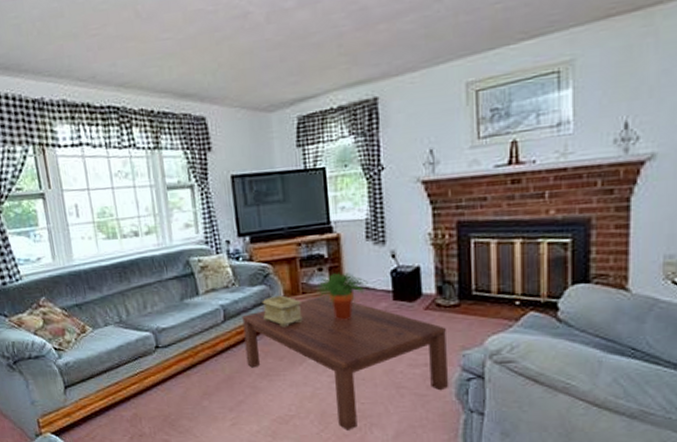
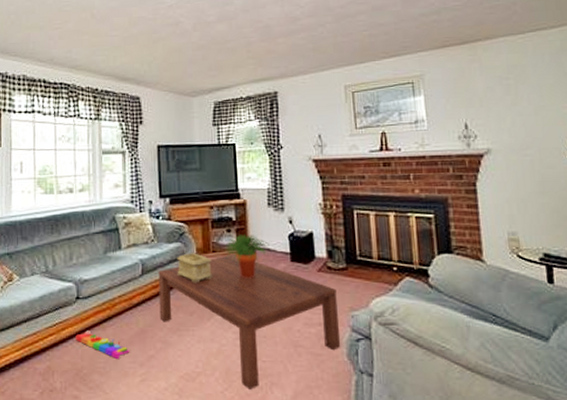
knob puzzle: none [159,378,218,406] -> present [76,330,130,360]

